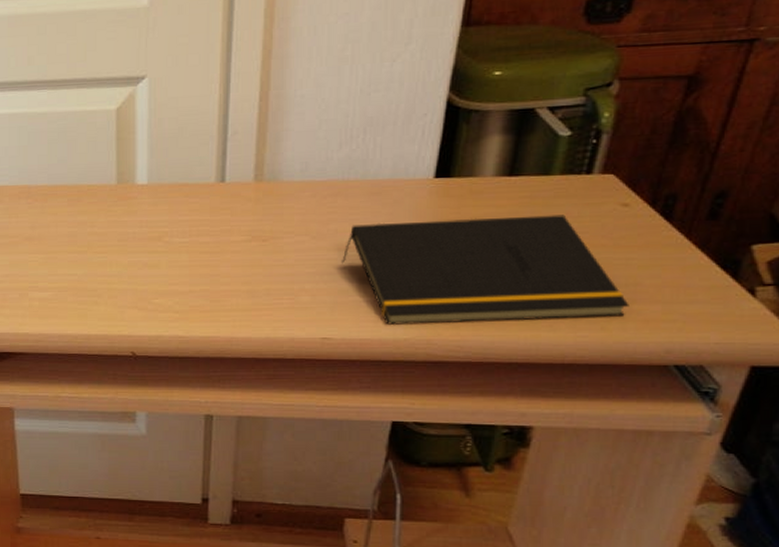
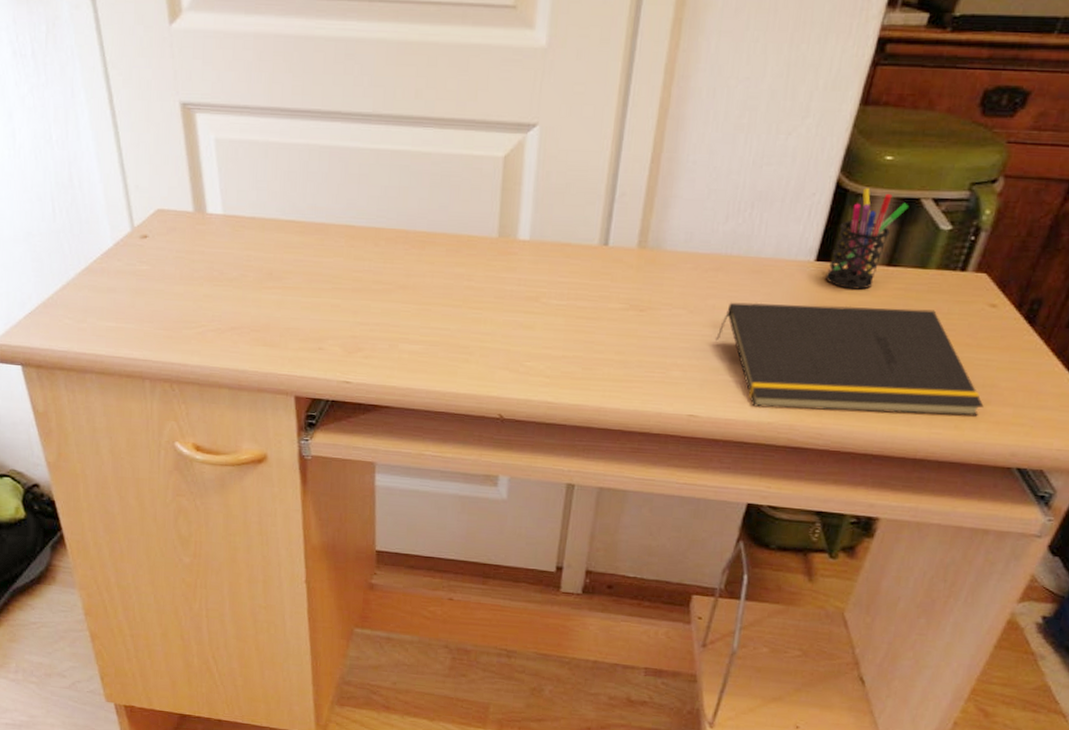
pen holder: none [446,104,525,202] -> present [825,188,910,290]

